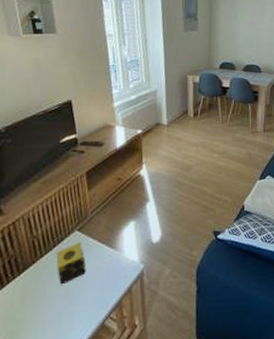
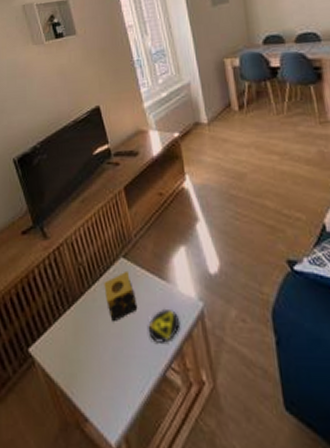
coaster: none [93,271,123,299] -> present [148,308,180,343]

